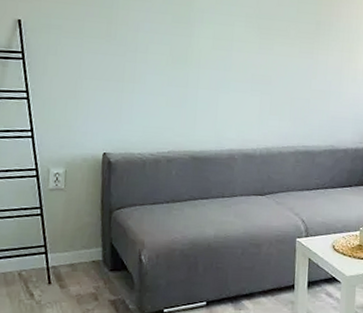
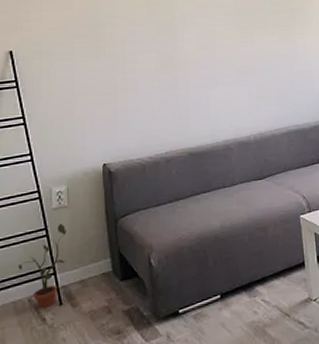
potted plant: none [11,205,61,284] -> present [18,224,66,309]

